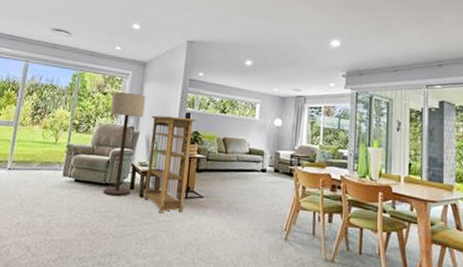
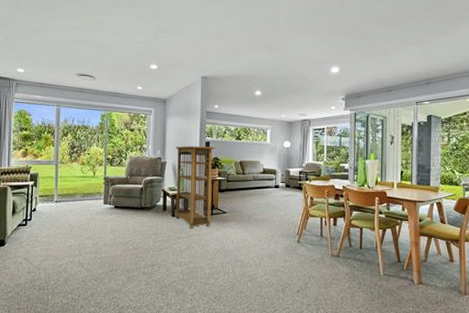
floor lamp: present [103,91,146,197] -> none [139,127,169,218]

